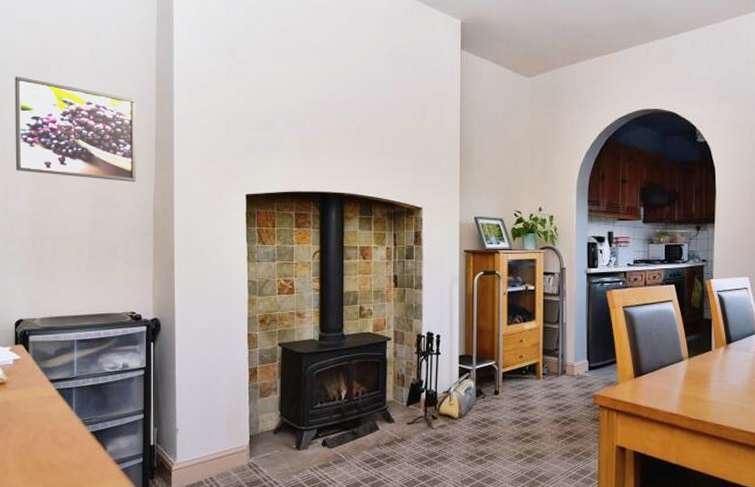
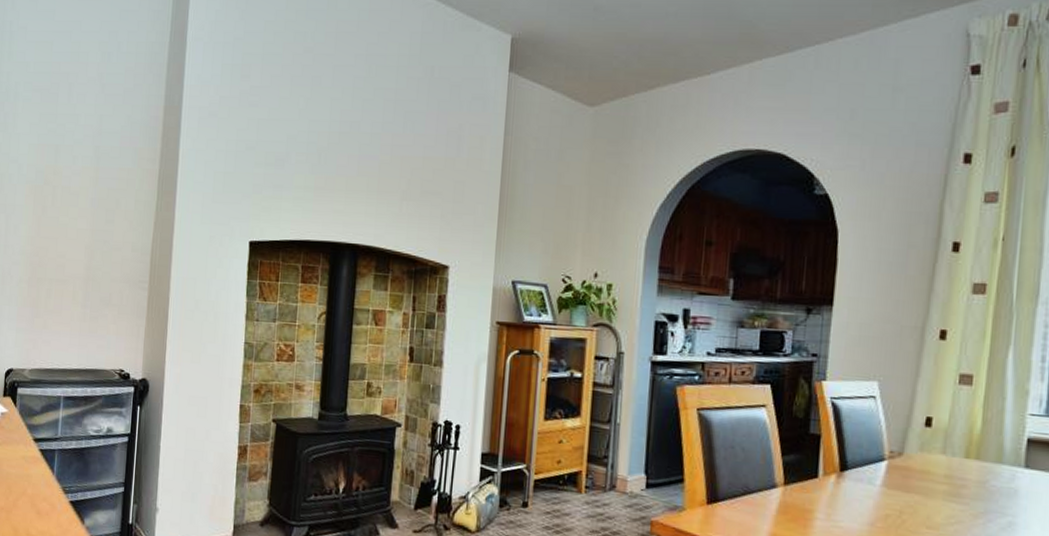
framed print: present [14,77,136,182] -> none [18,102,142,222]

